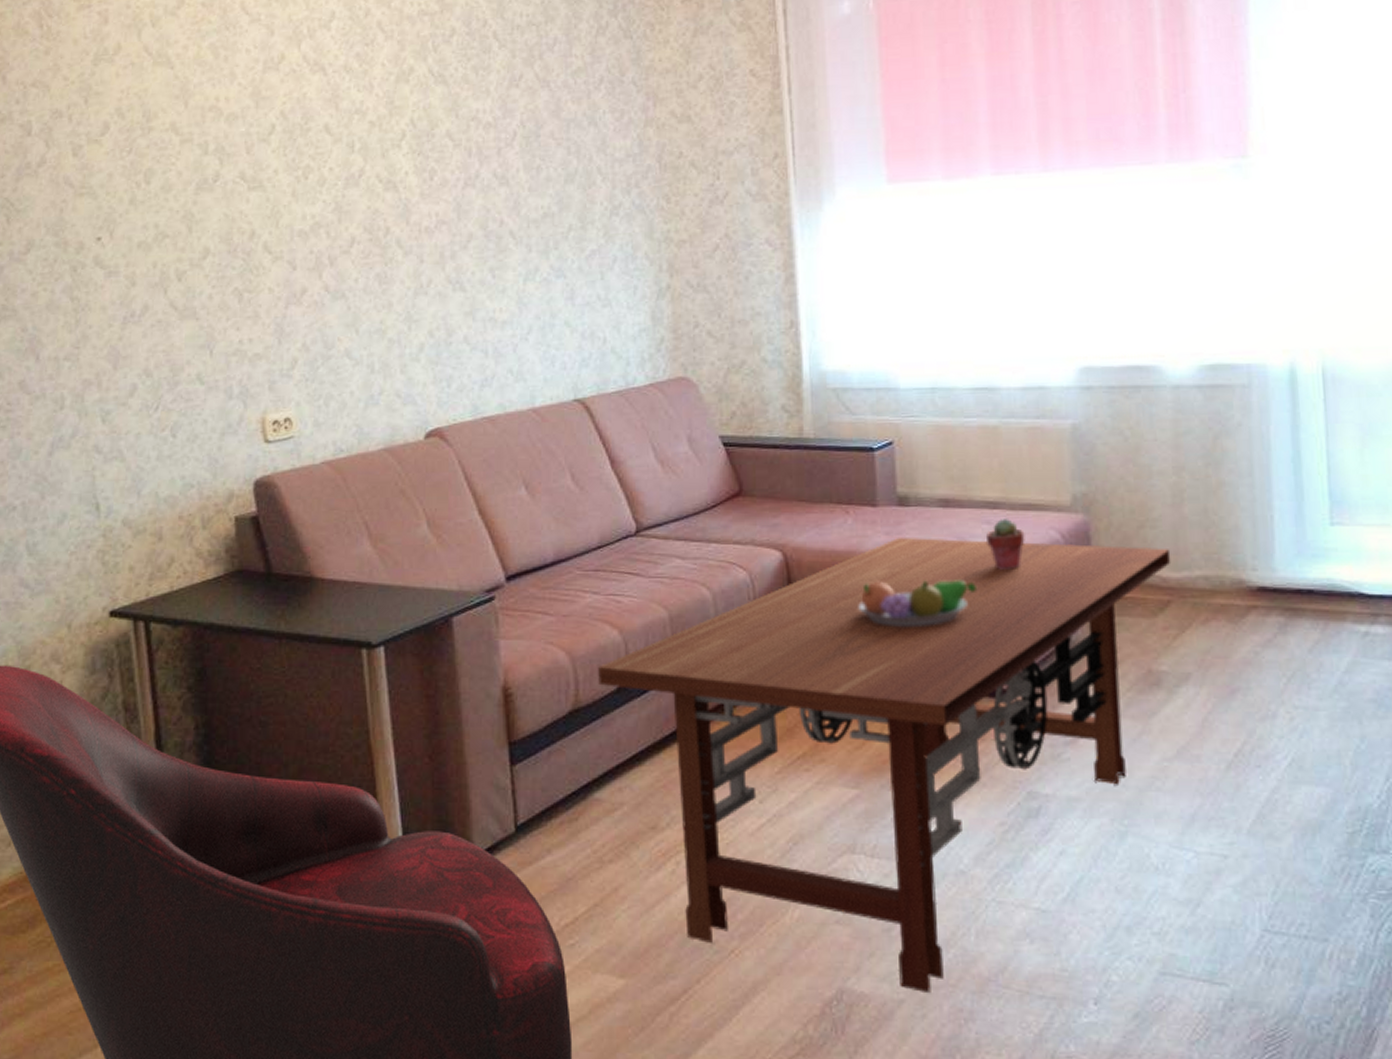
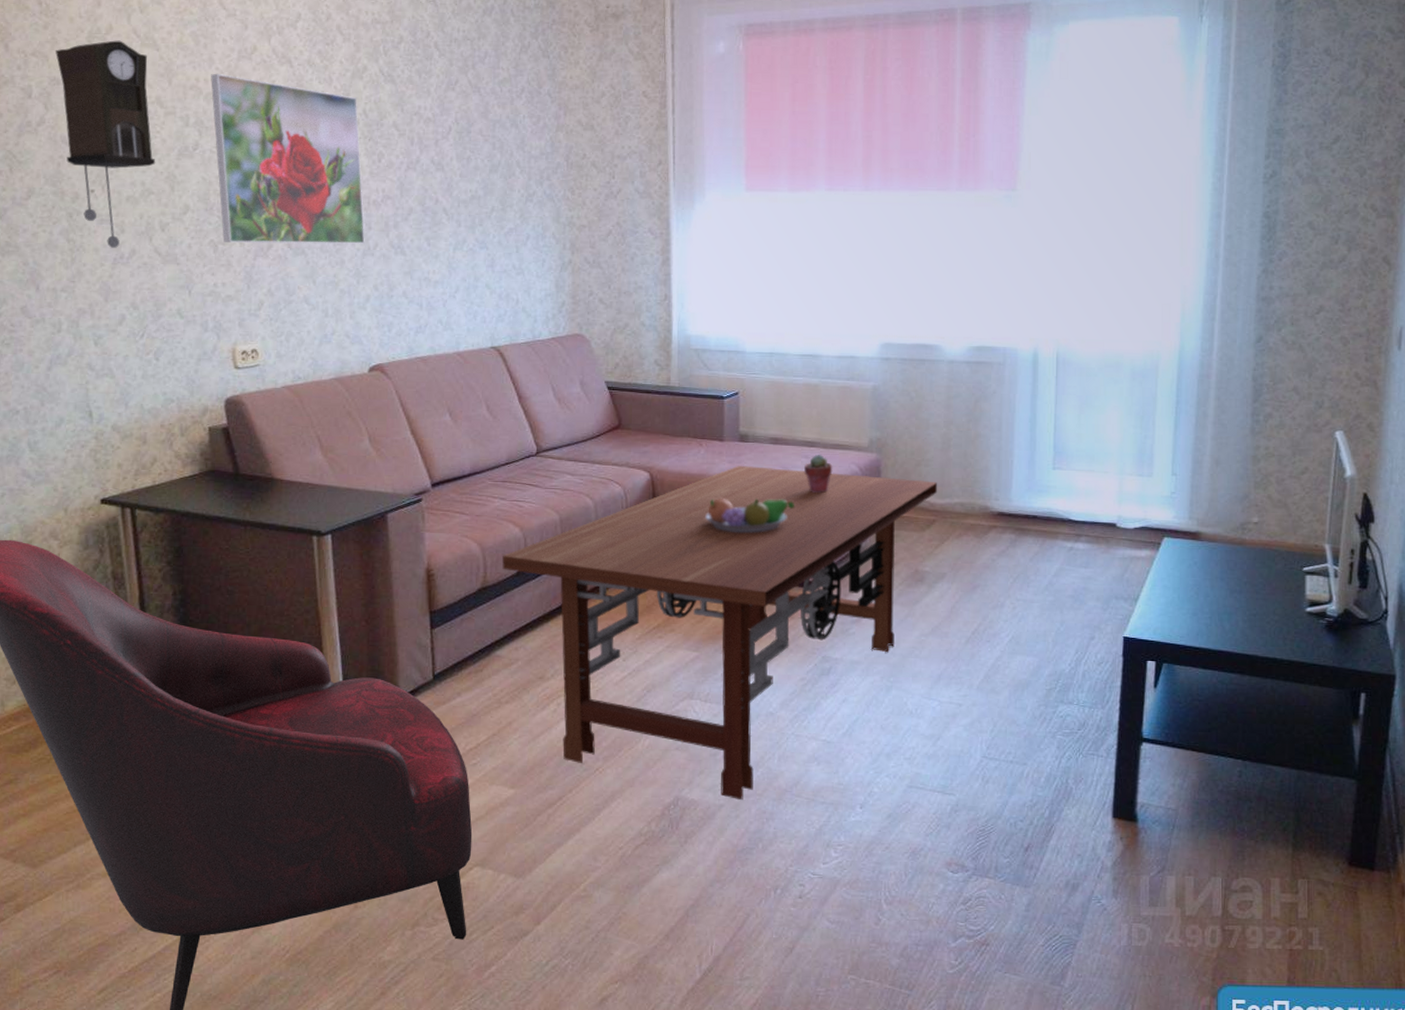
pendulum clock: none [58,60,171,305] -> present [55,40,156,248]
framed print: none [232,89,417,291] -> present [211,73,365,245]

